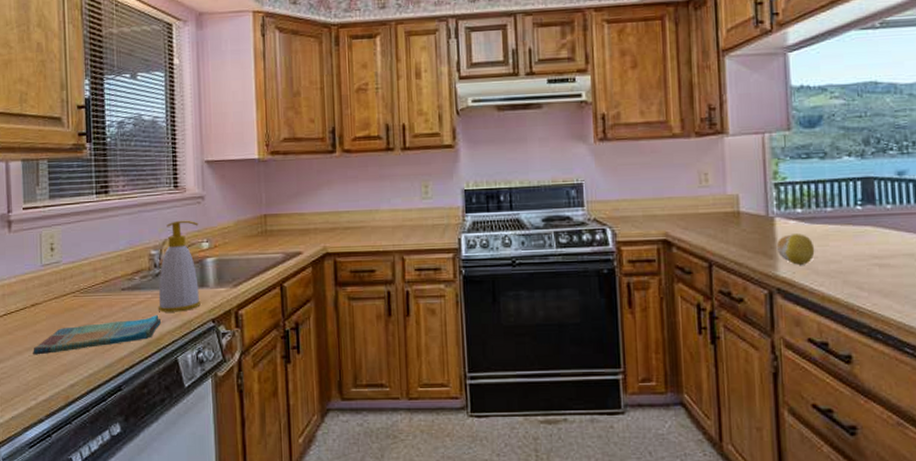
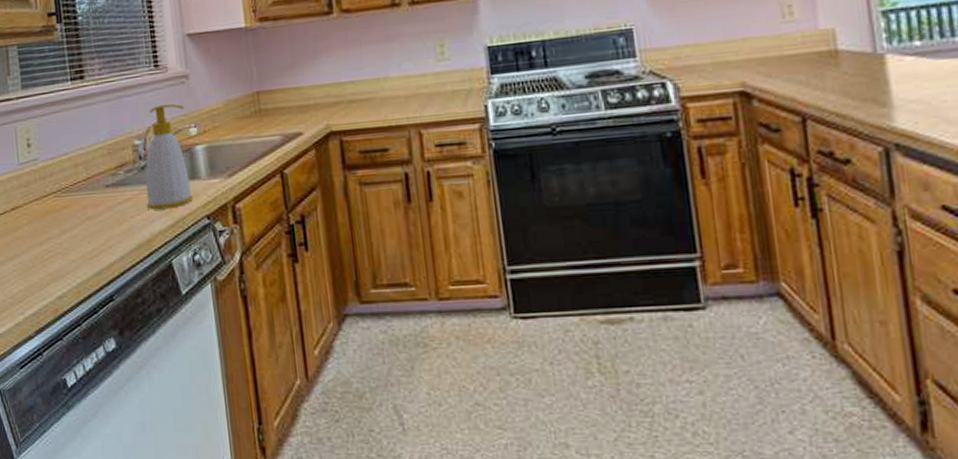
dish towel: present [33,315,162,355] -> none [16,214,152,265]
fruit: present [776,234,815,265] -> none [889,72,943,113]

